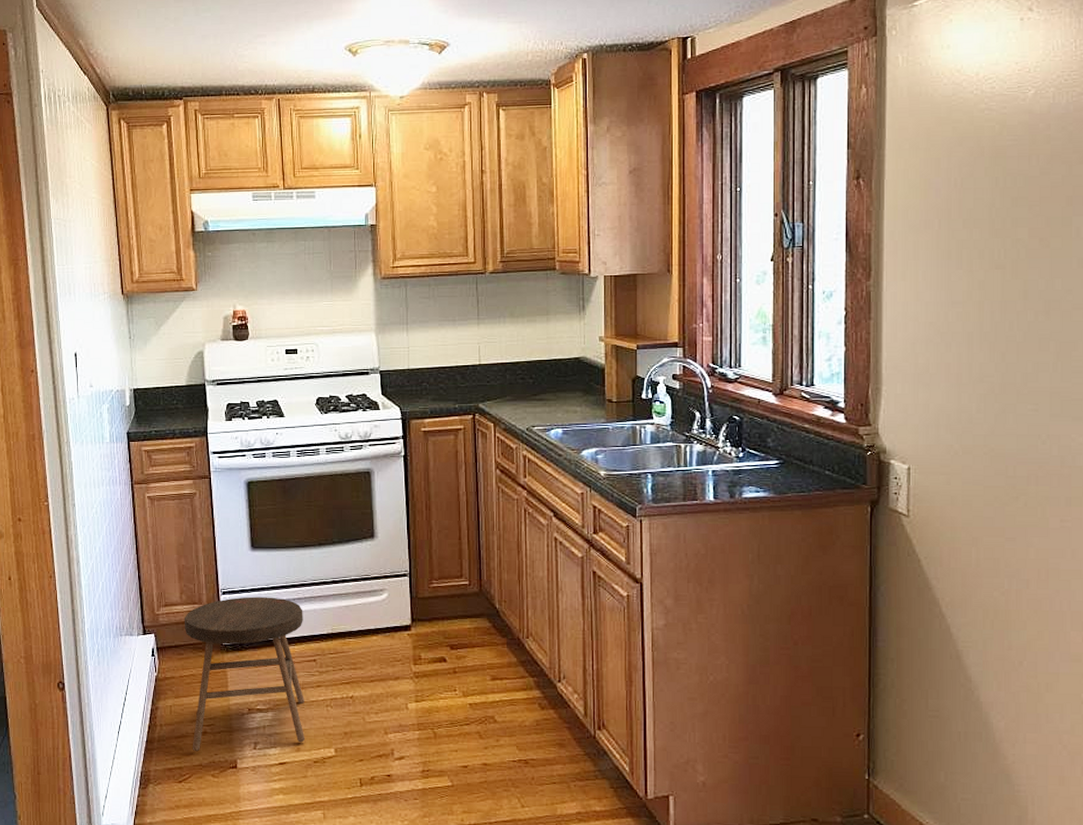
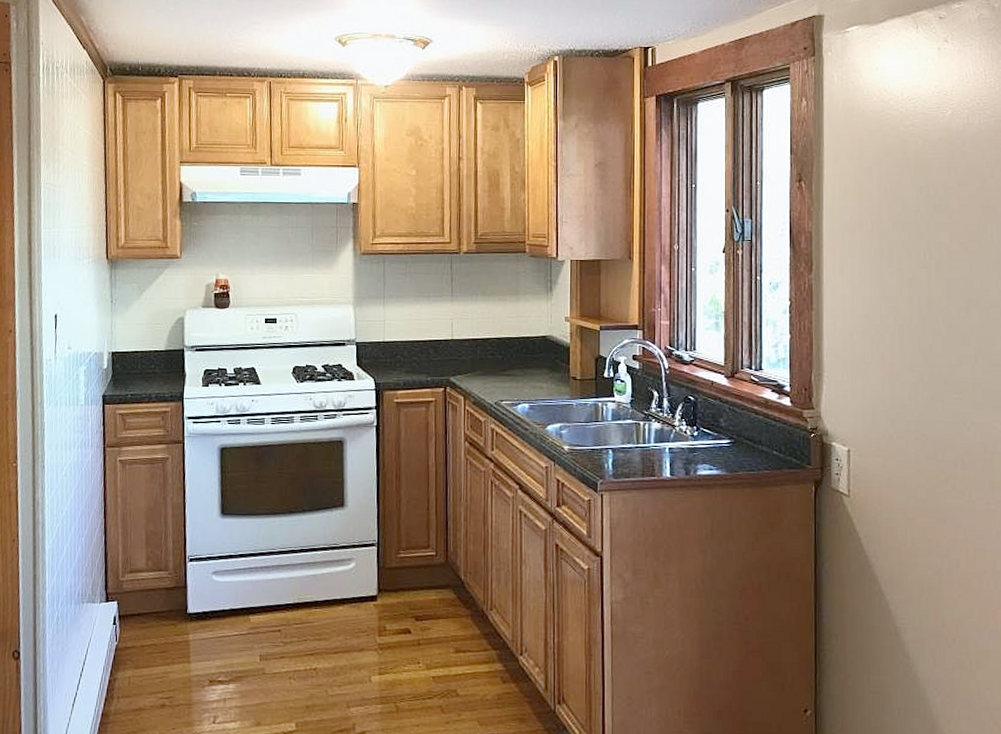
stool: present [184,596,306,752] -> none [148,564,270,726]

